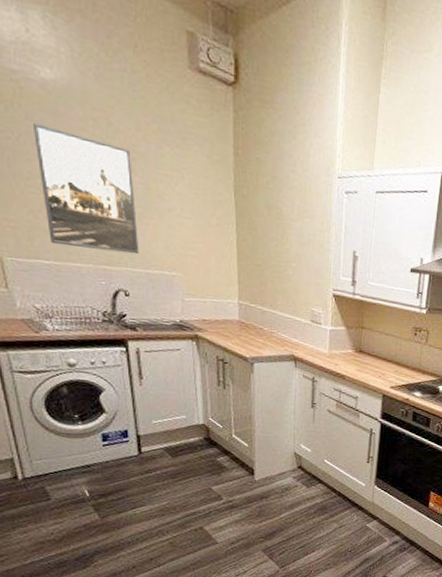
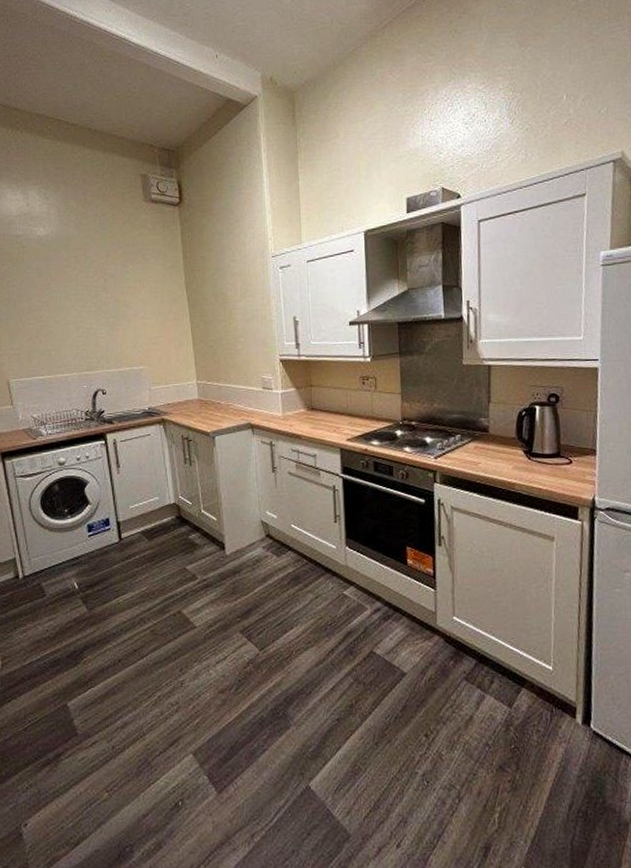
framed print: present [32,122,139,255] -> none [31,269,113,362]

